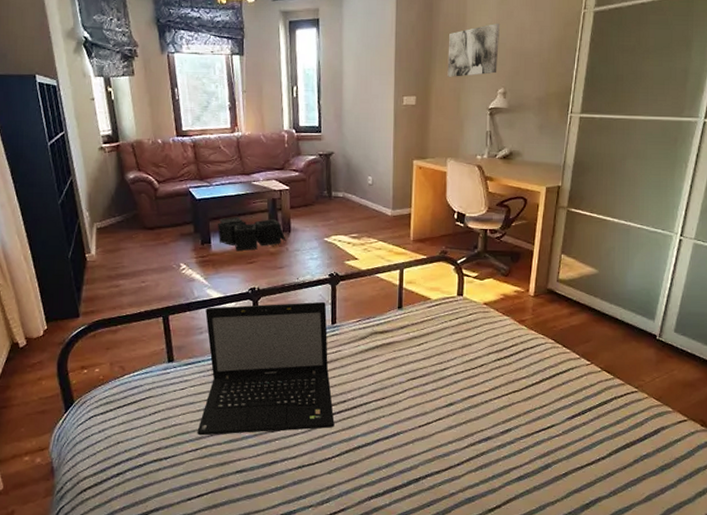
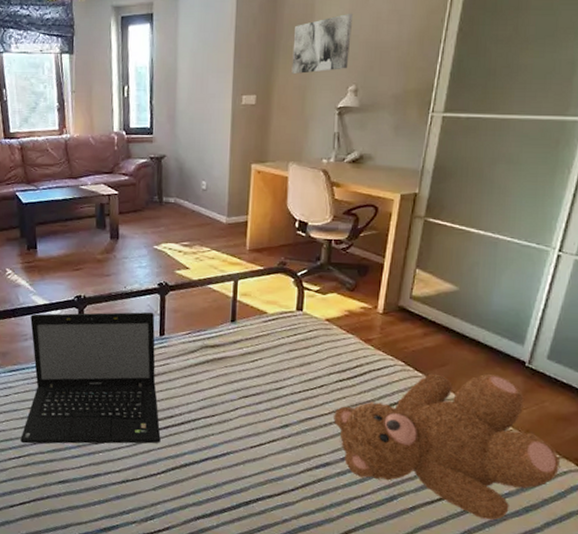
storage bin: present [218,216,286,251] -> none [44,221,114,257]
teddy bear: none [493,347,689,481] -> present [334,373,561,520]

